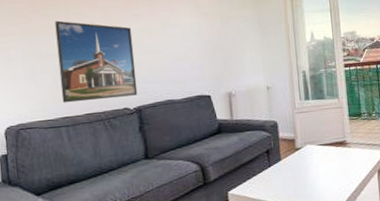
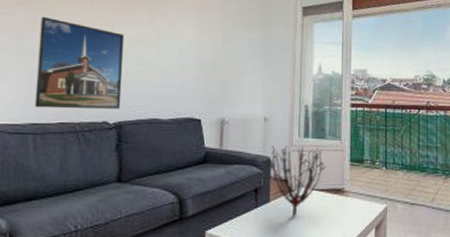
plant: none [274,108,328,171] -> present [266,146,326,217]

